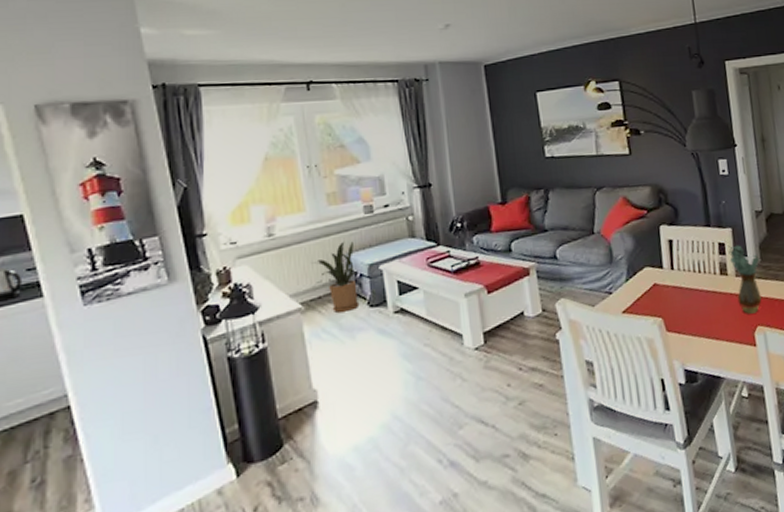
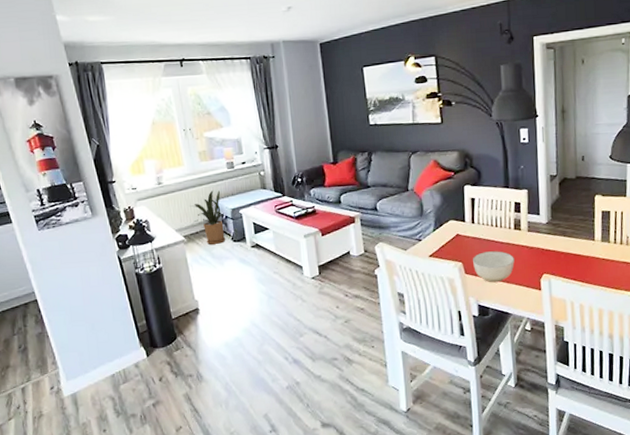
bowl: none [674,301,724,341] -> present [472,251,515,283]
vase: present [728,244,762,314] -> none [523,204,551,264]

